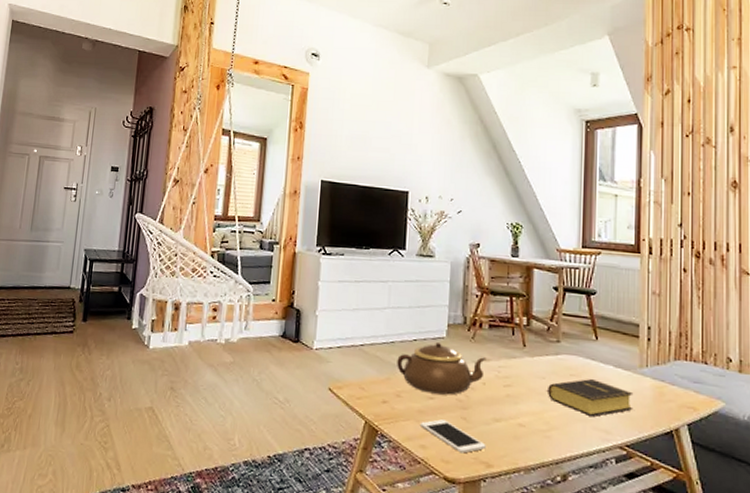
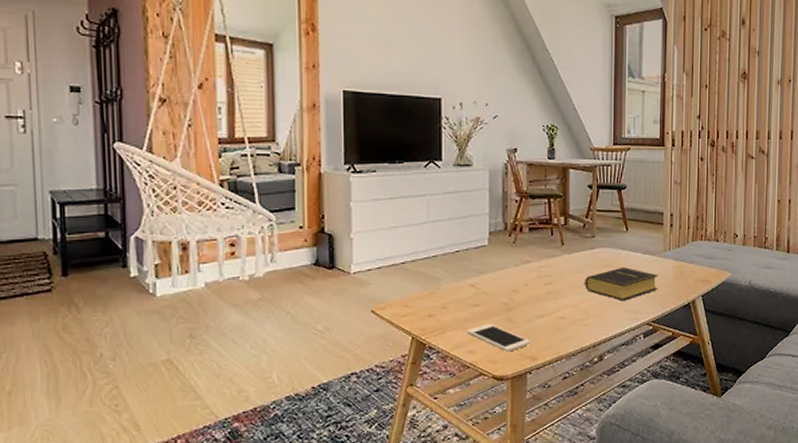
teapot: present [397,343,487,395] -> none [440,251,528,301]

